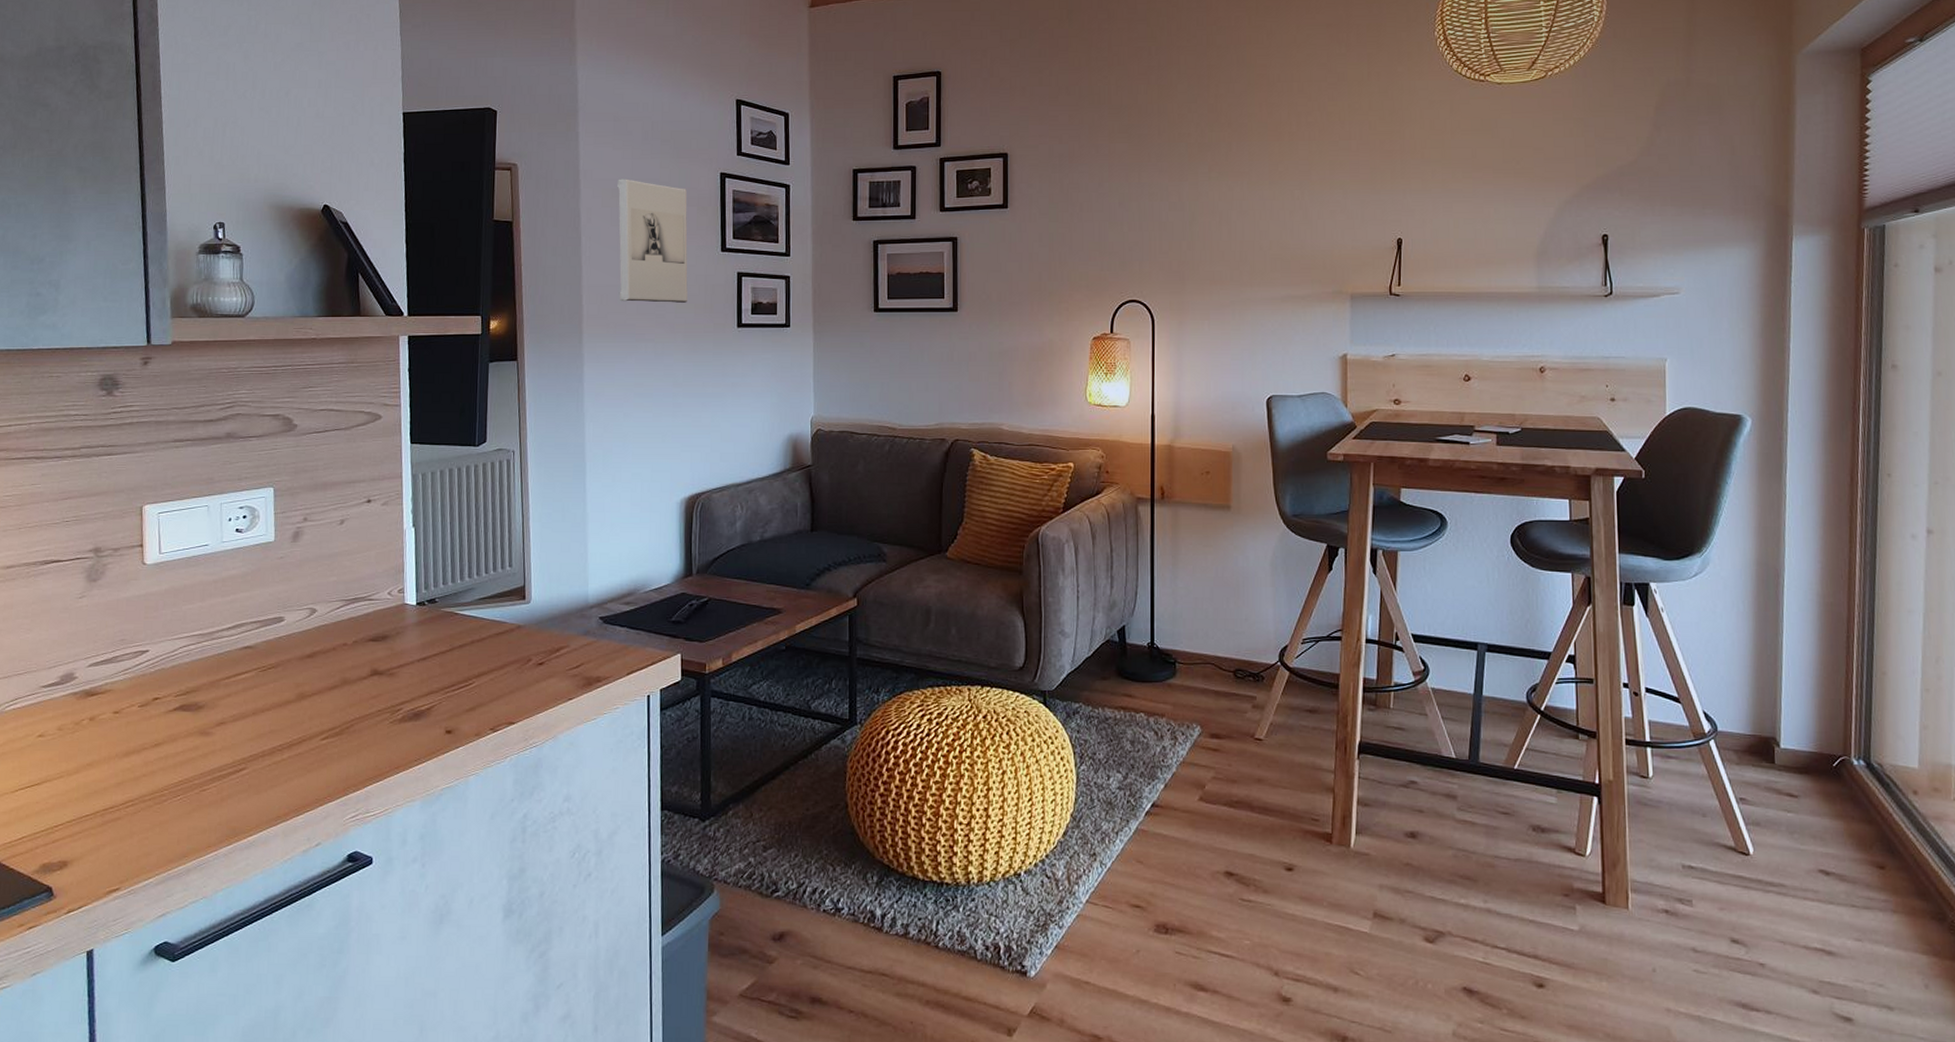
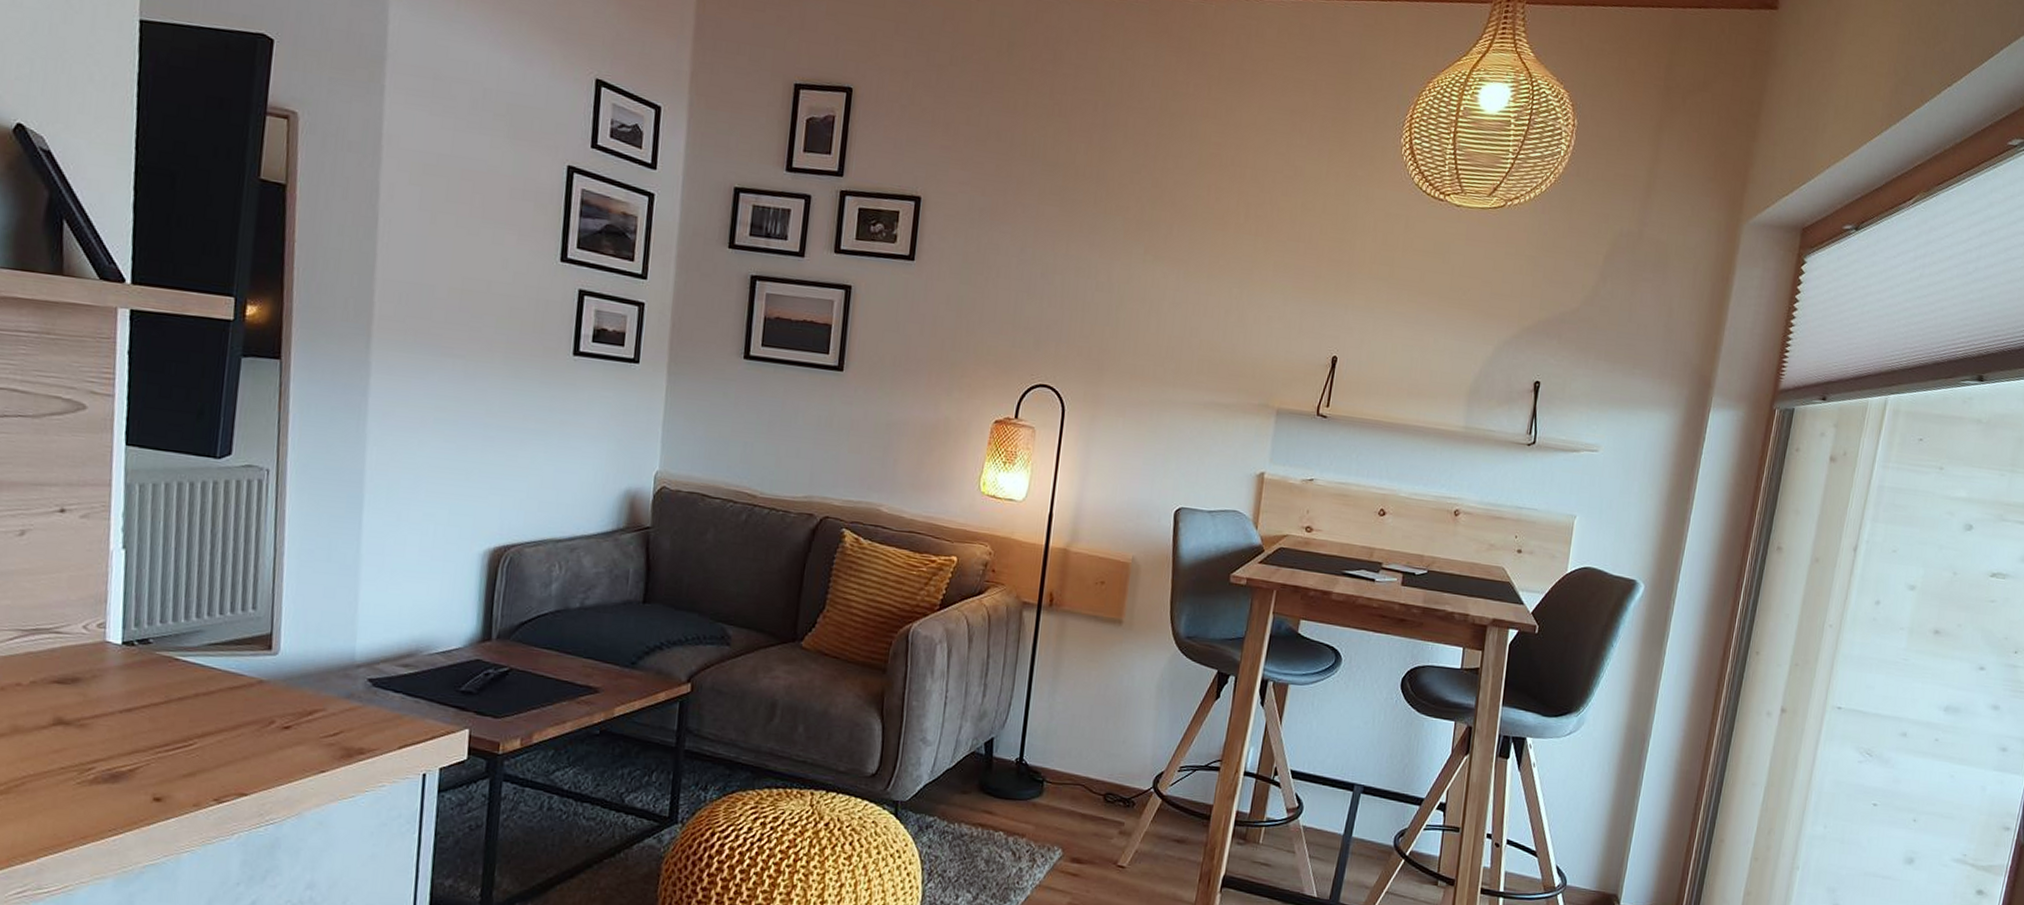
wall sculpture: present [617,179,688,303] -> none [423,152,523,317]

